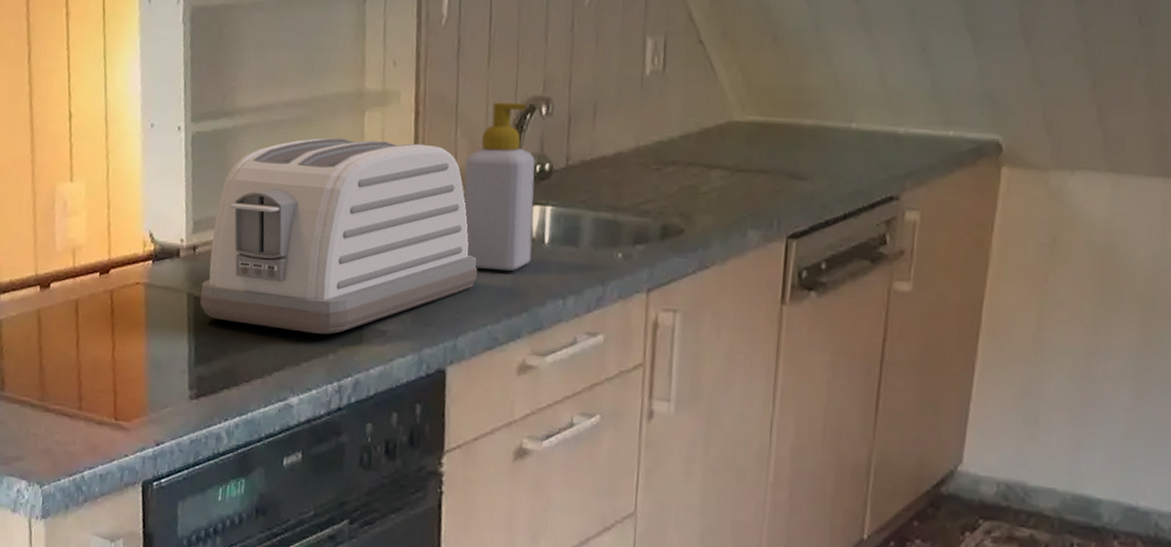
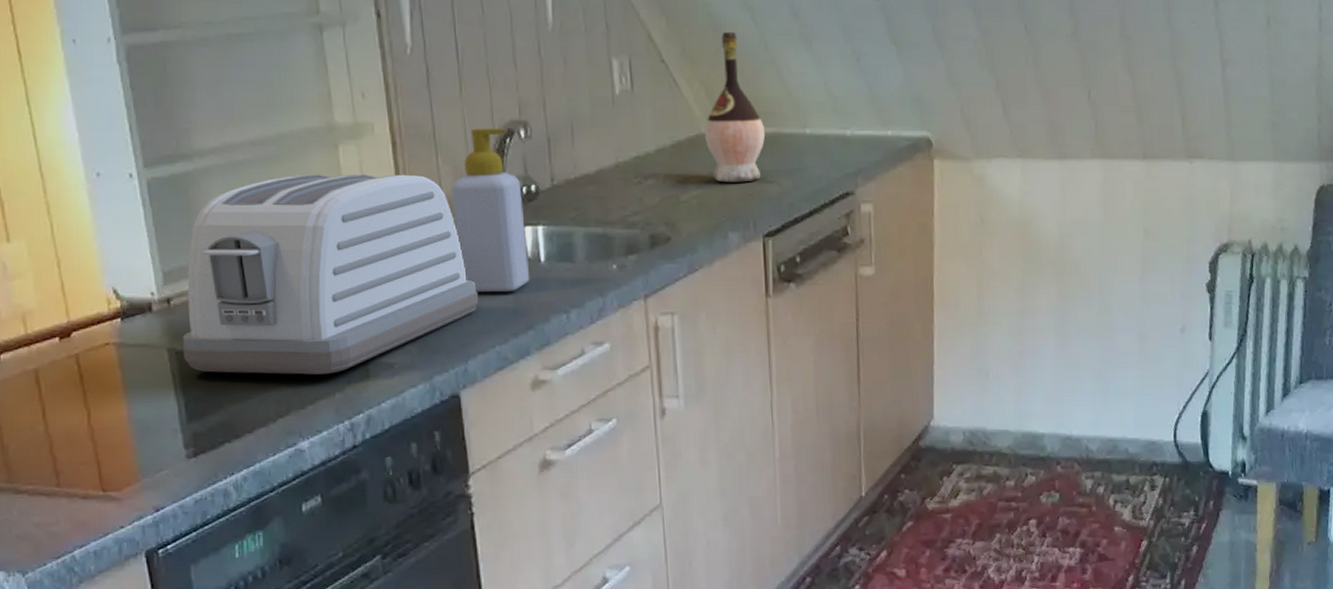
wine bottle: none [735,13,805,177] -> present [704,31,766,183]

